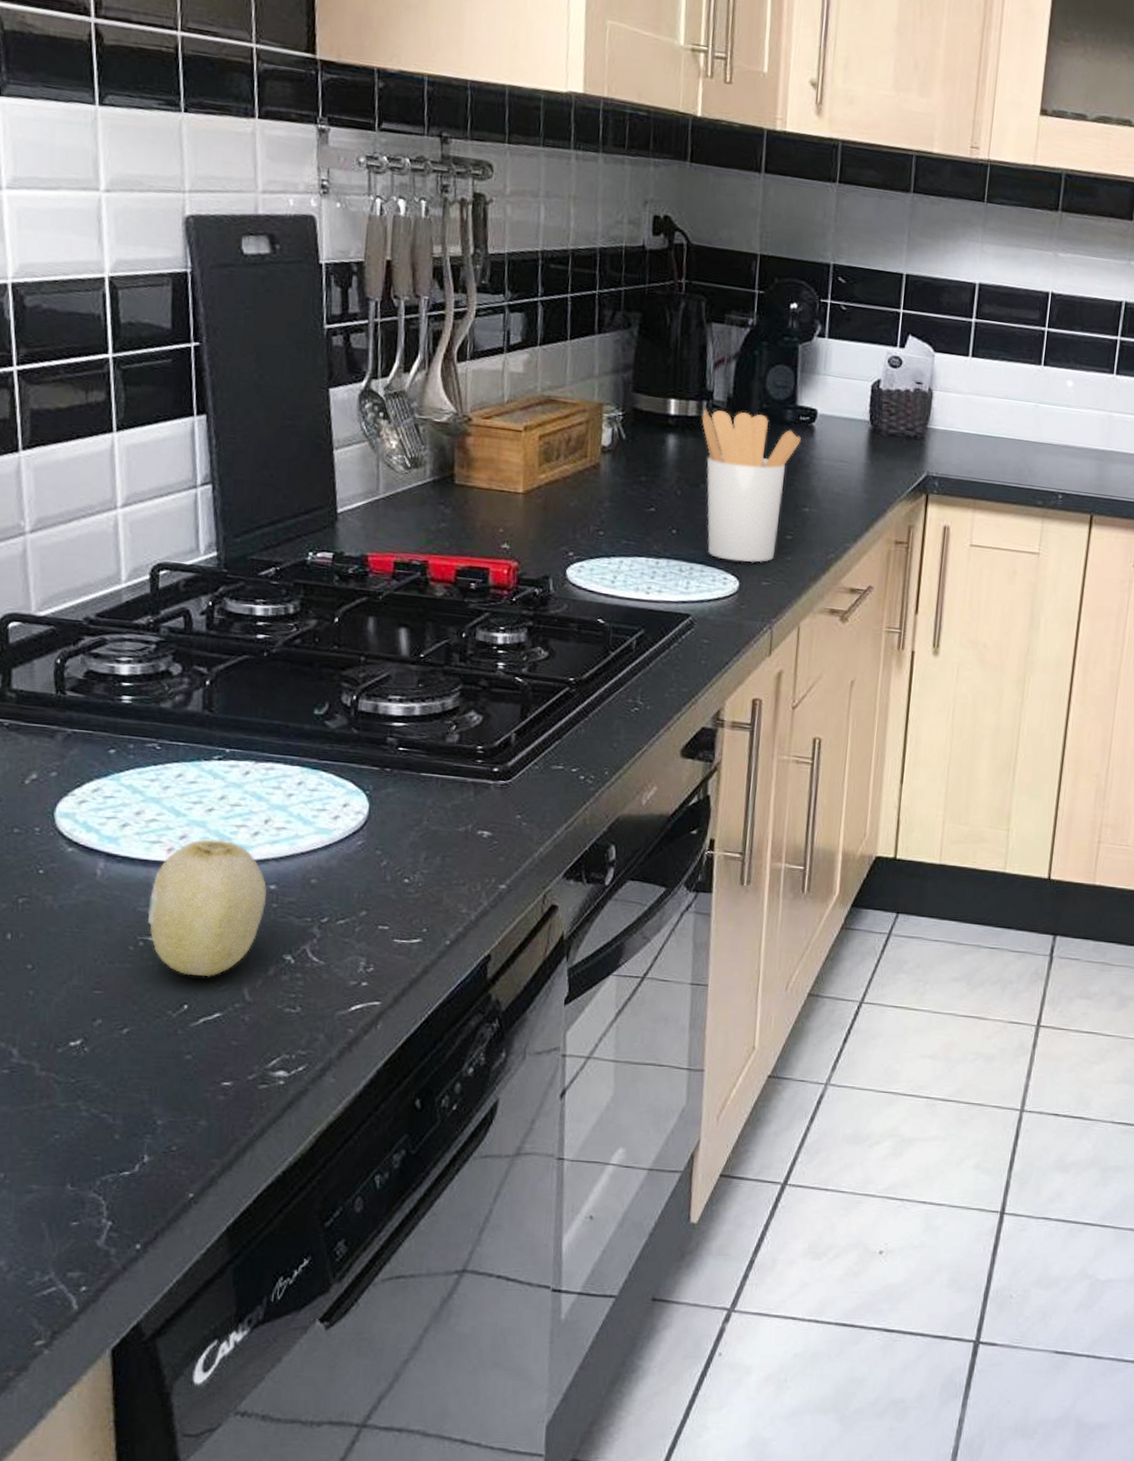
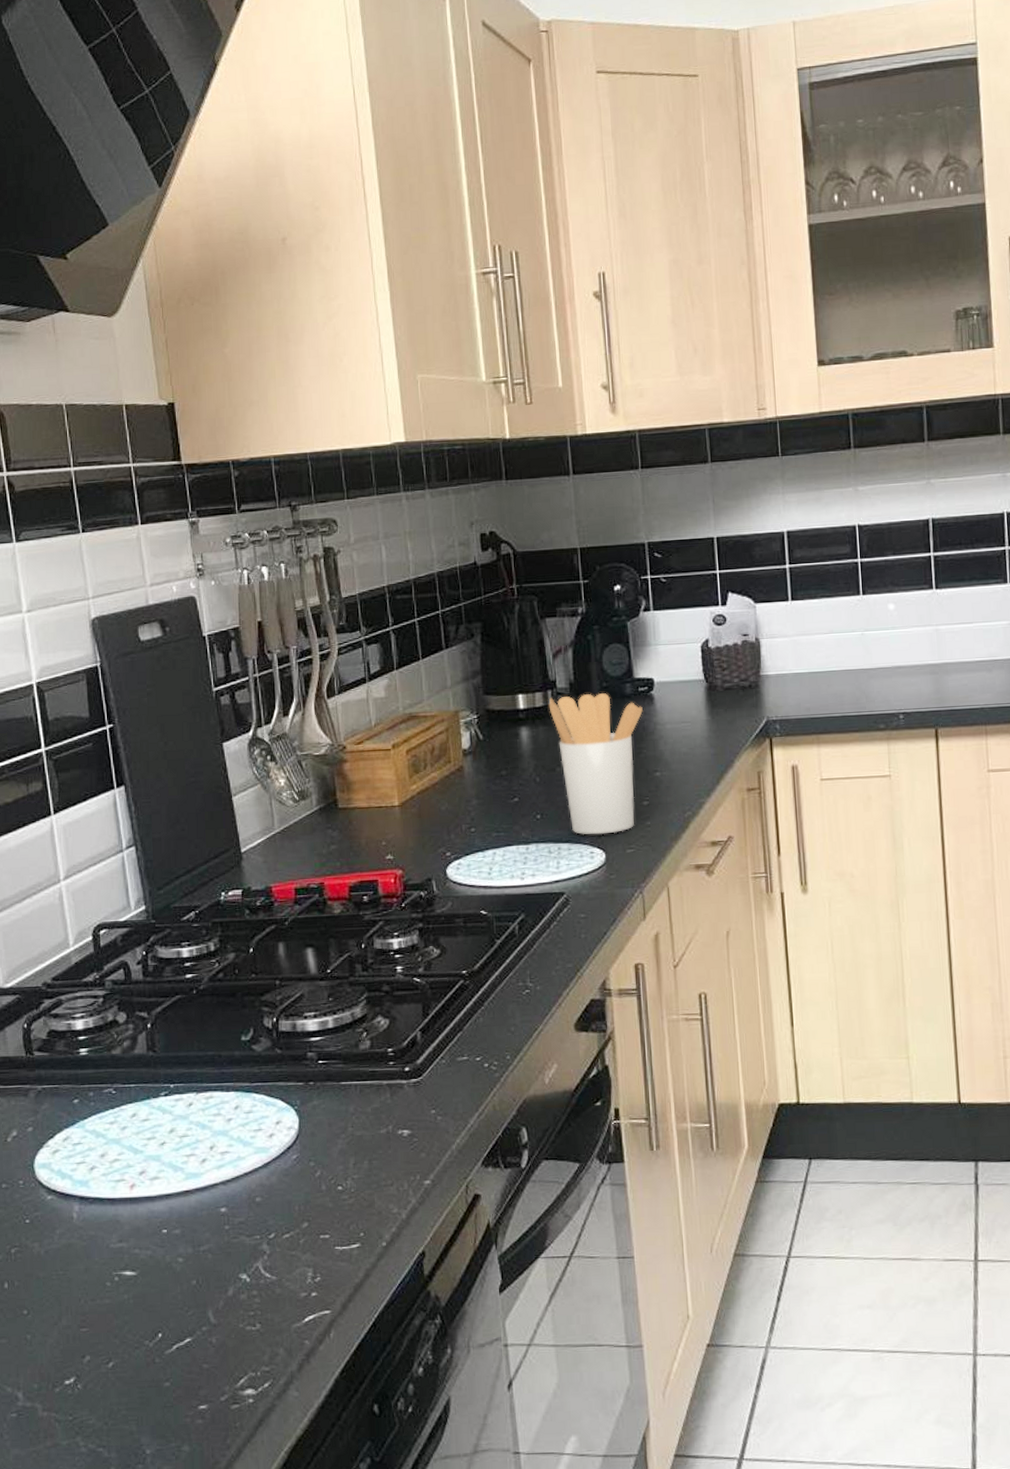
fruit: present [147,839,267,977] -> none [119,1170,220,1304]

